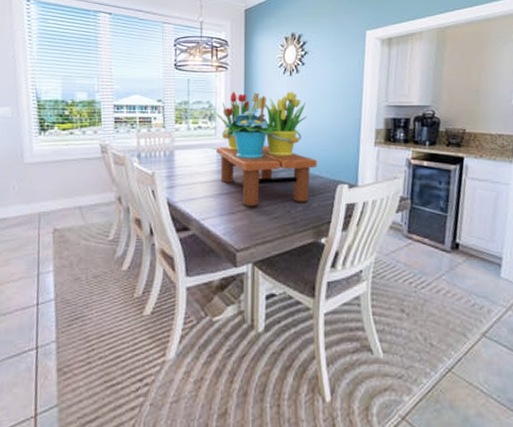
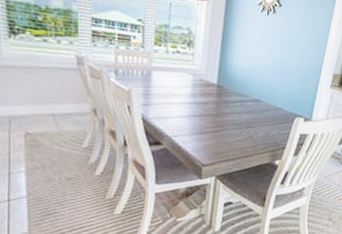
flower arrangement: present [215,91,318,207] -> none [191,22,282,130]

